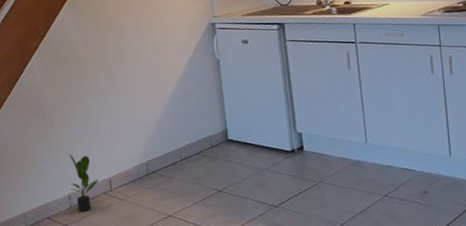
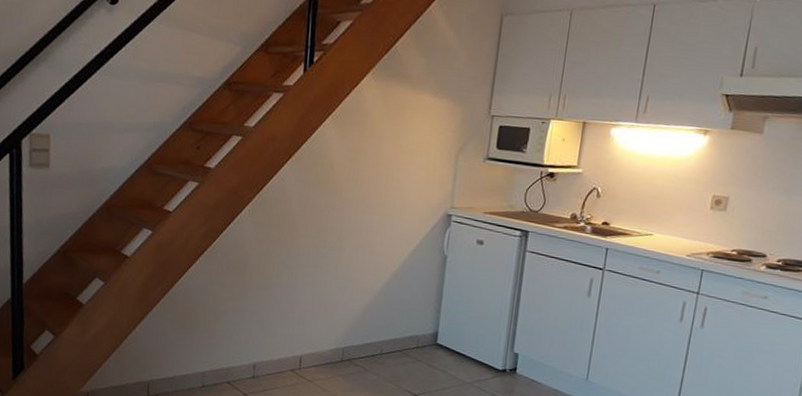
potted plant: present [69,154,98,212] -> none [257,321,288,385]

